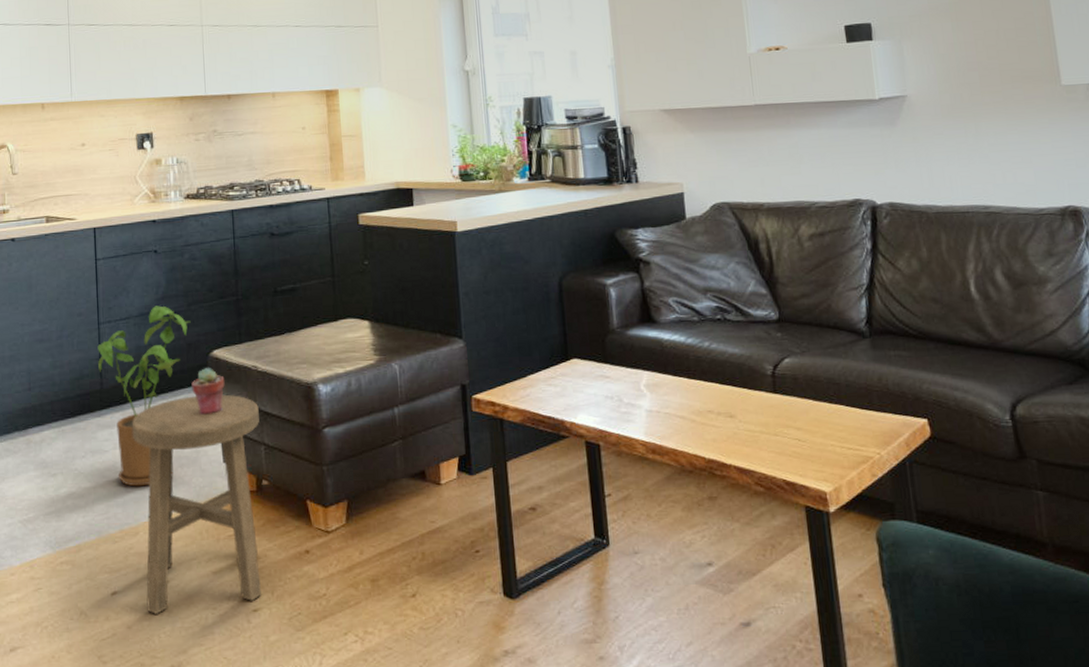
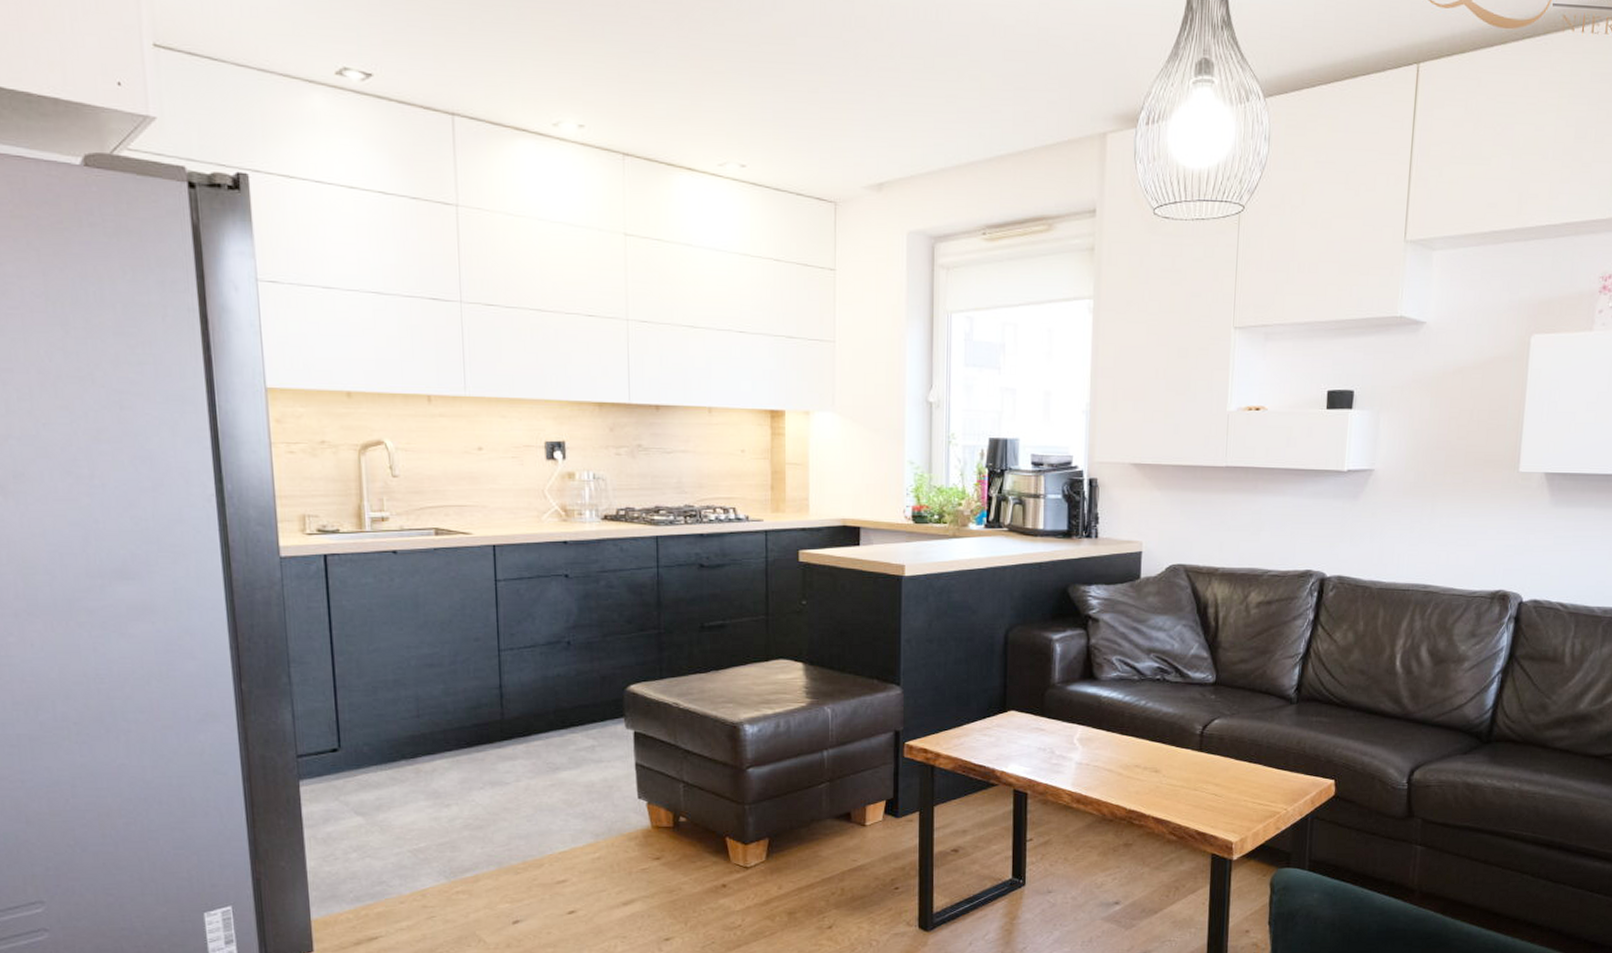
house plant: present [97,305,191,487] -> none [498,635,606,820]
stool: present [131,394,261,614] -> none [536,730,679,942]
potted succulent: present [191,368,225,415] -> none [605,703,642,750]

